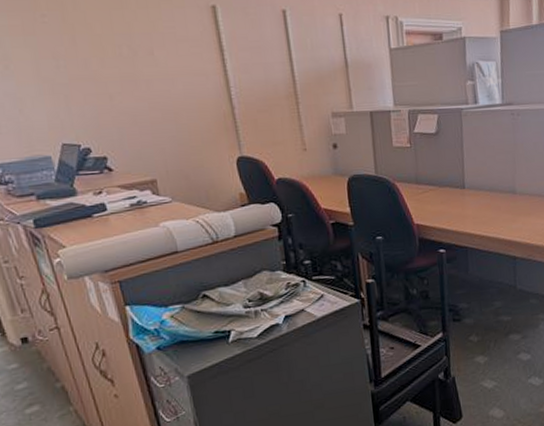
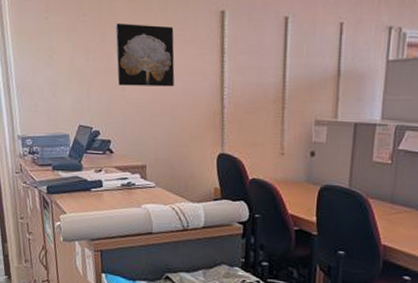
wall art: none [87,23,172,94] -> present [115,24,175,87]

